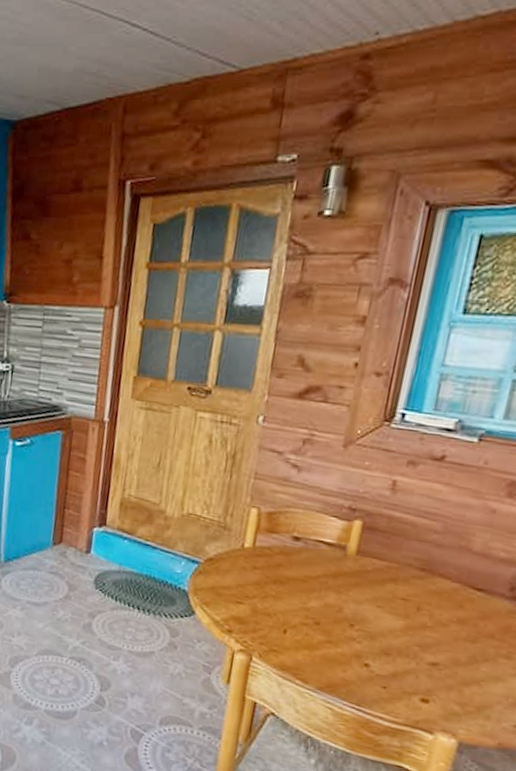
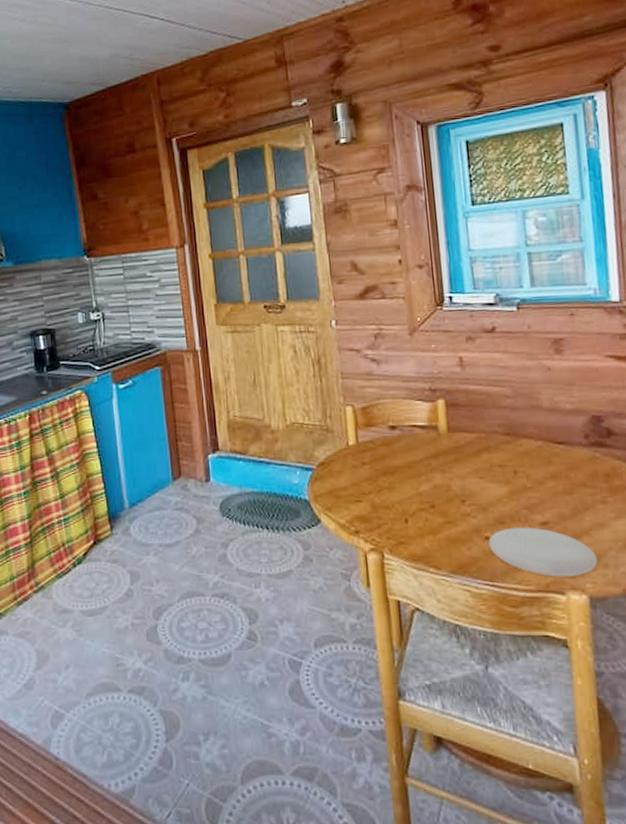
plate: none [366,660,481,721] -> present [488,527,597,577]

